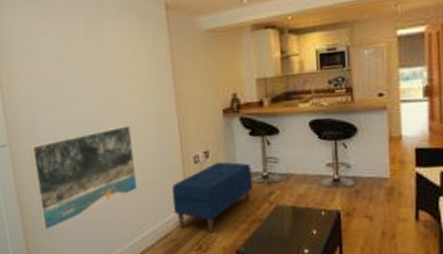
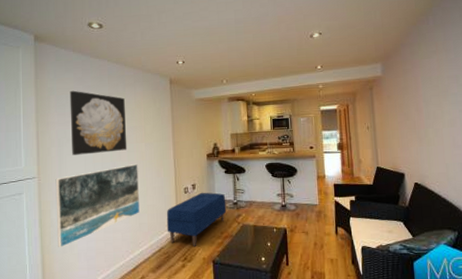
wall art: none [34,28,115,116] -> present [69,90,127,155]

